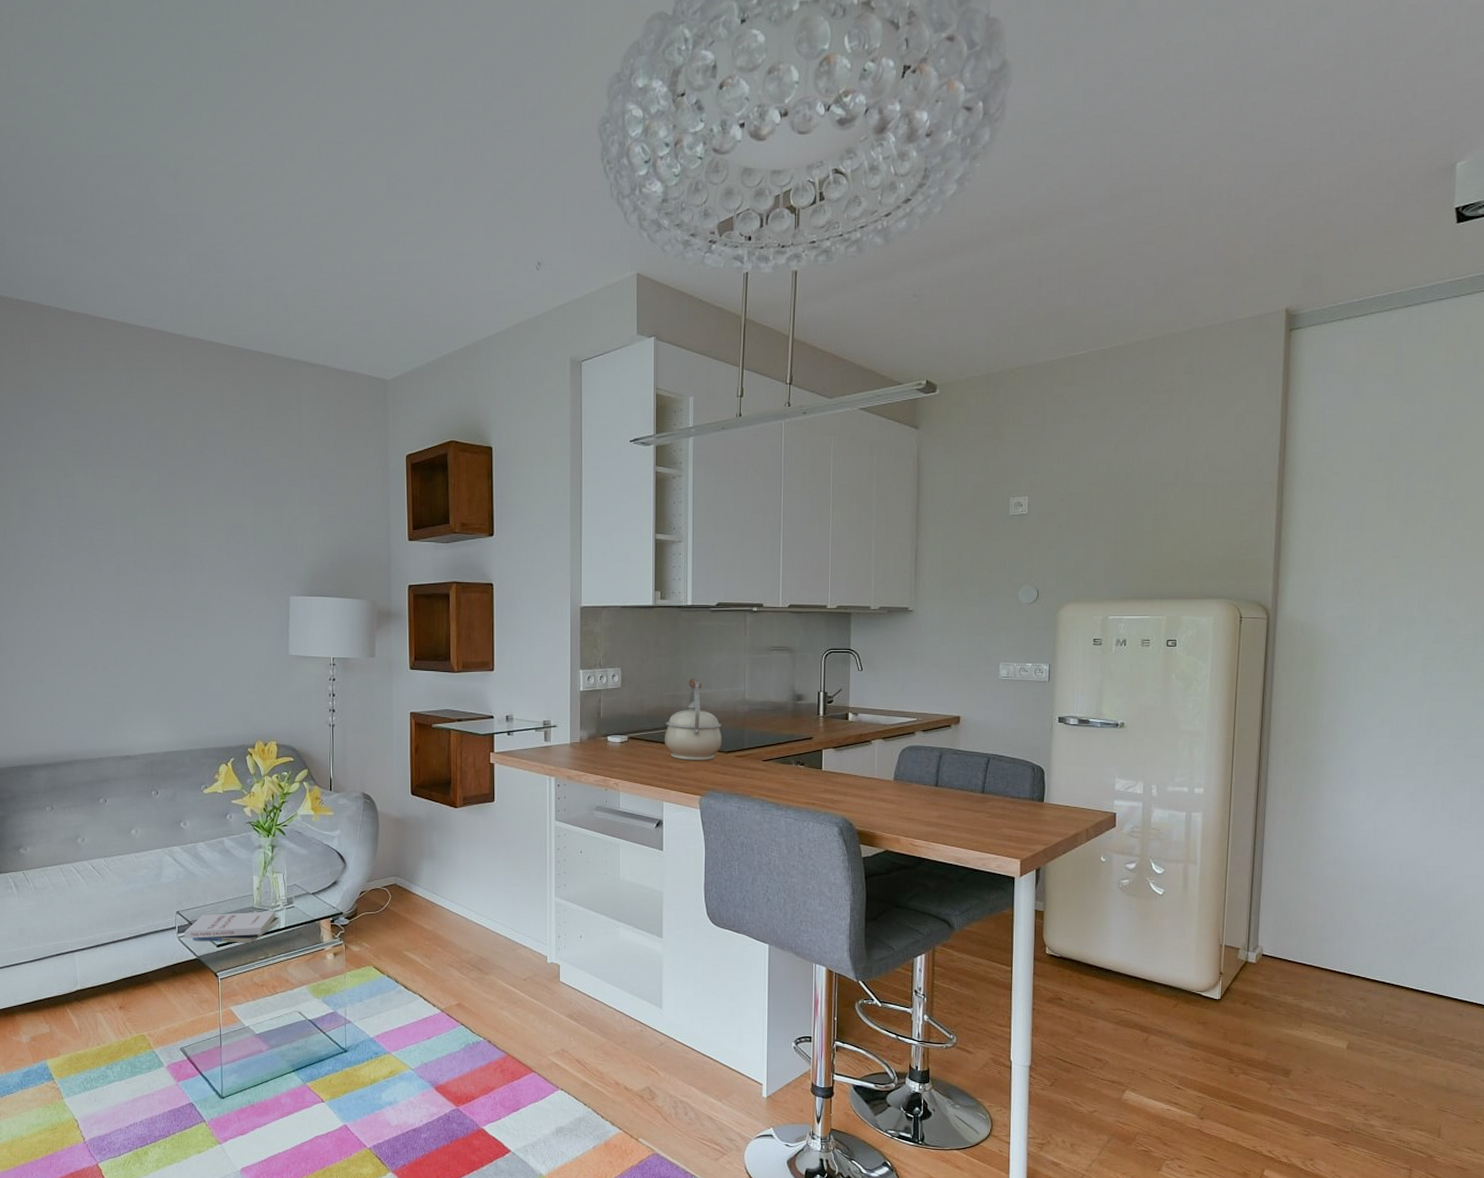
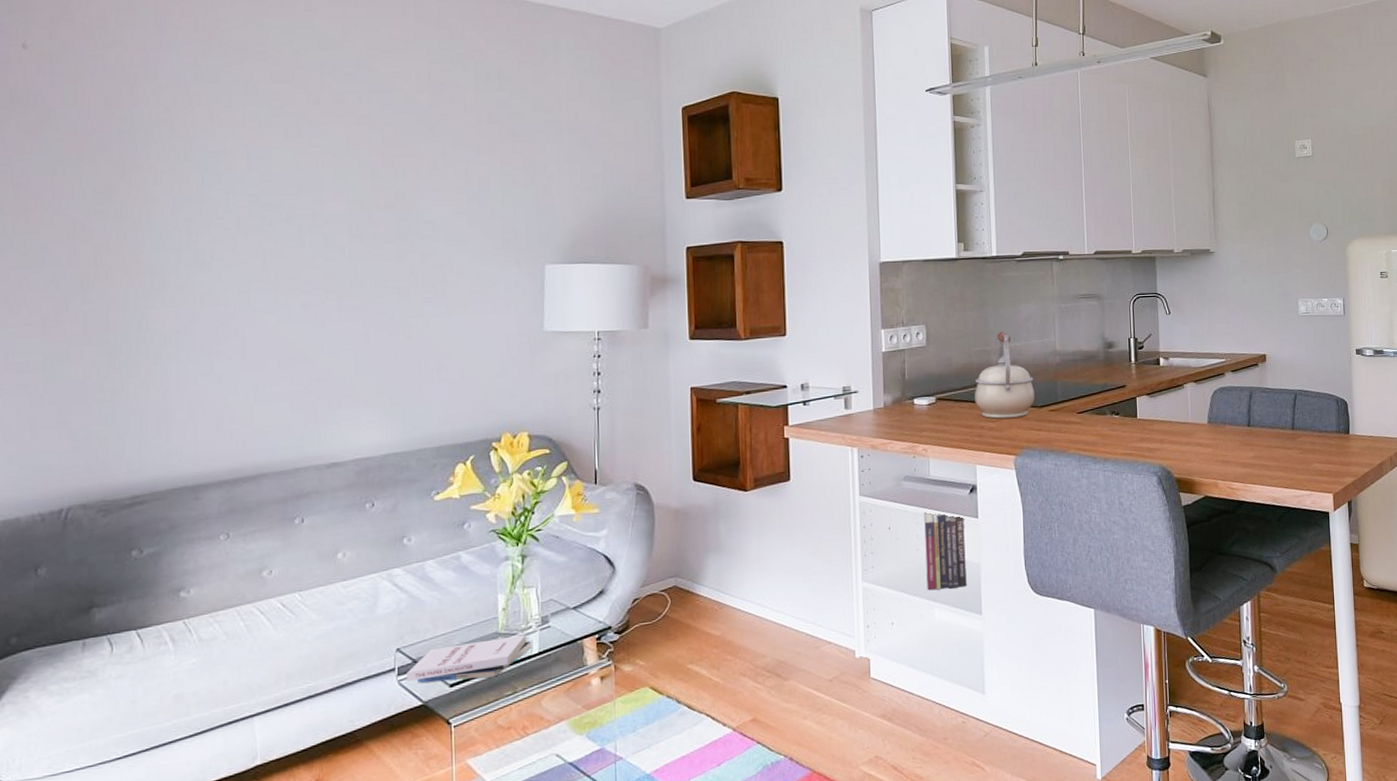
books: none [613,841,650,911] -> present [924,512,967,591]

